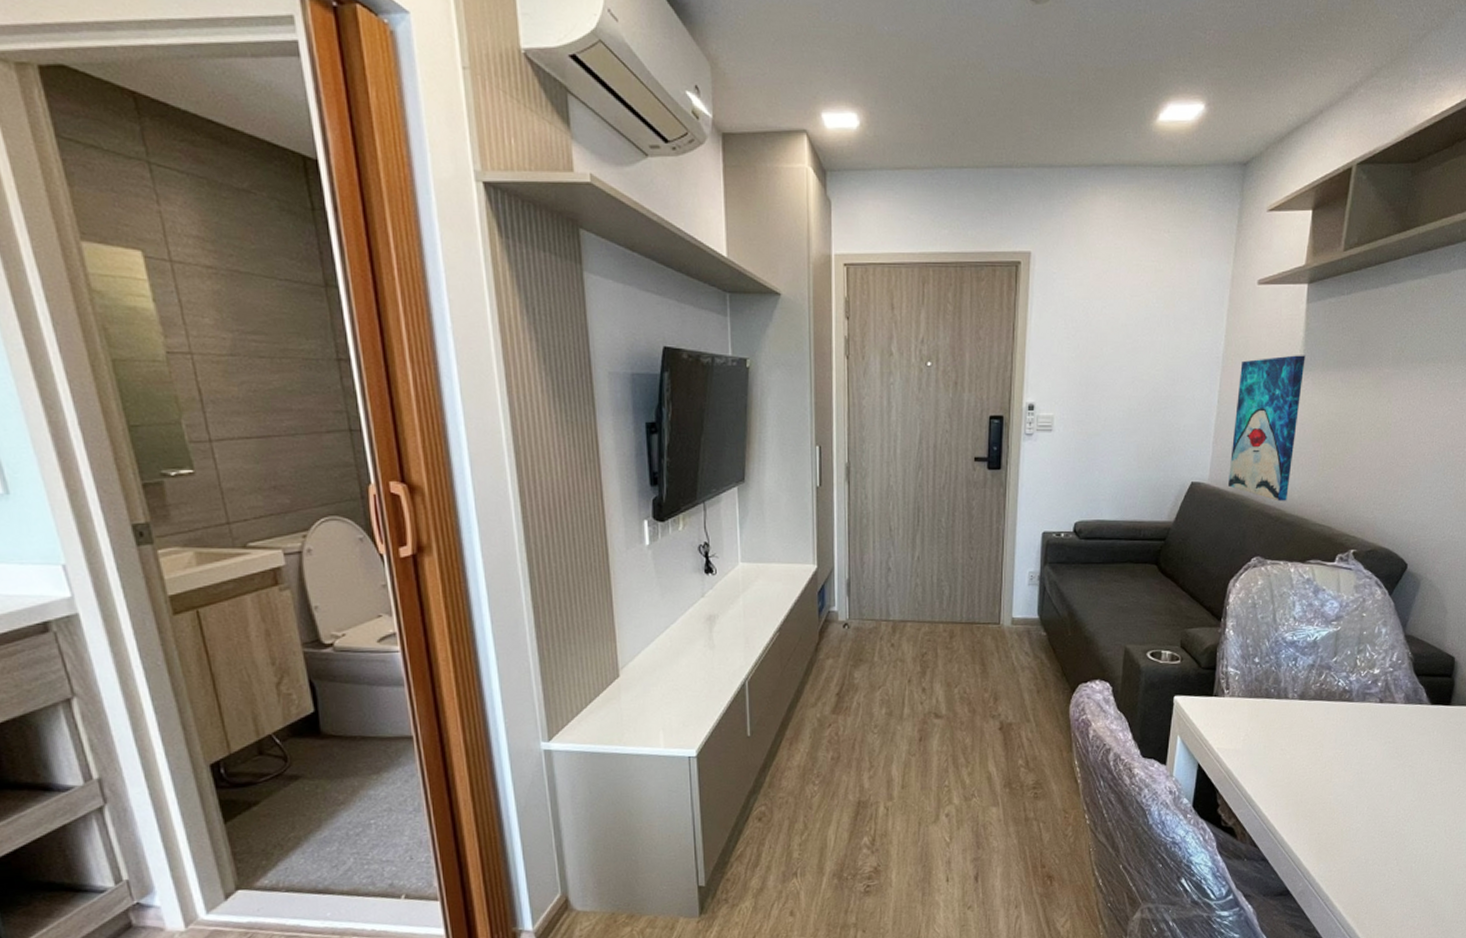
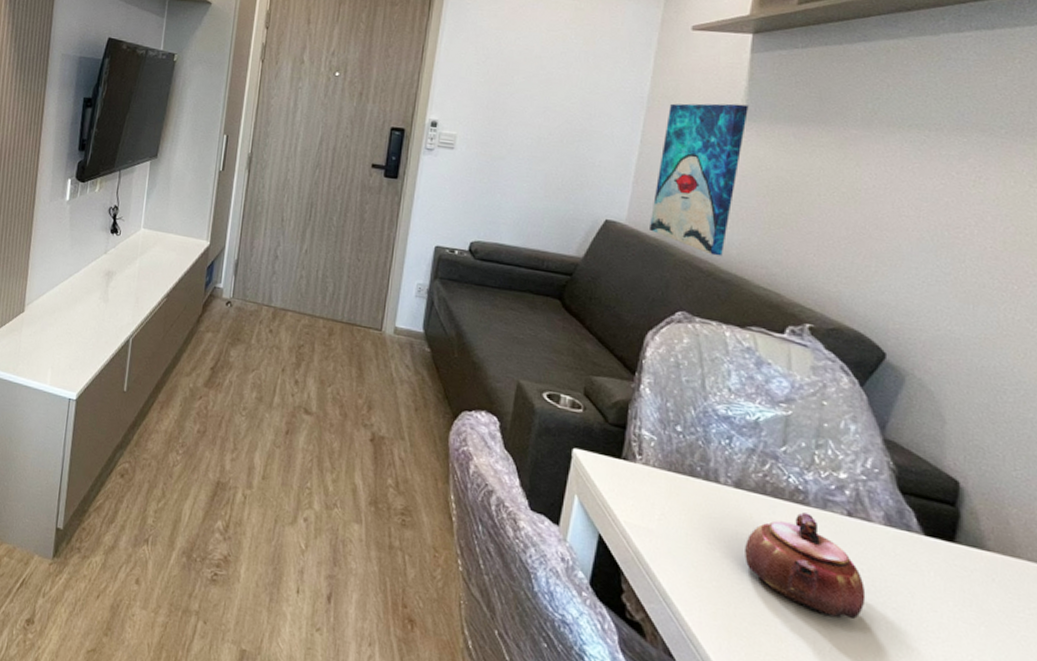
teapot: none [1308,707,1392,785] -> present [745,512,866,619]

